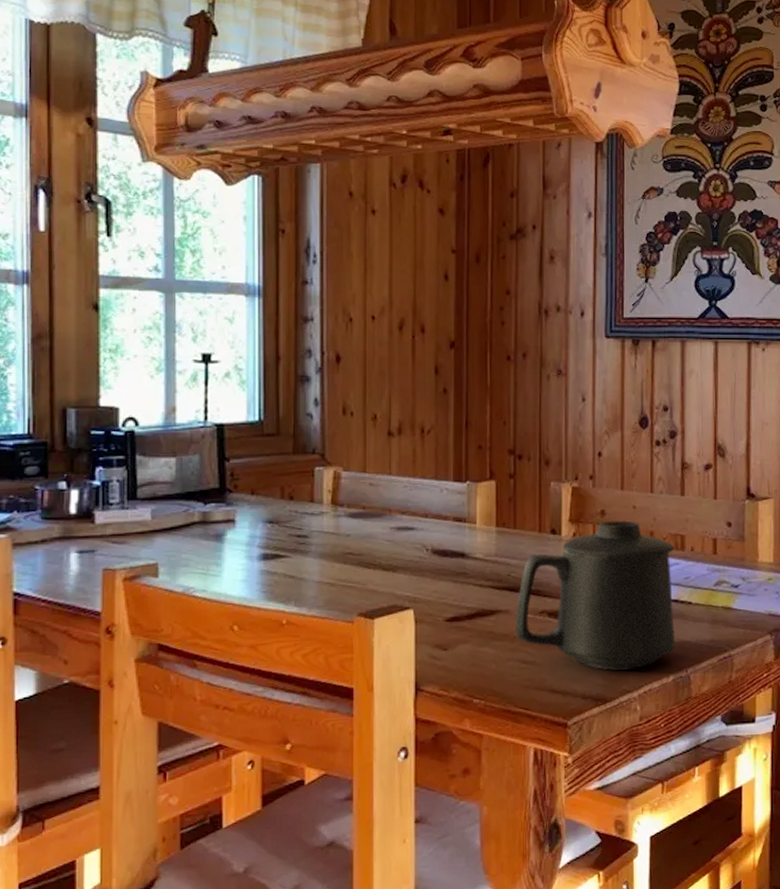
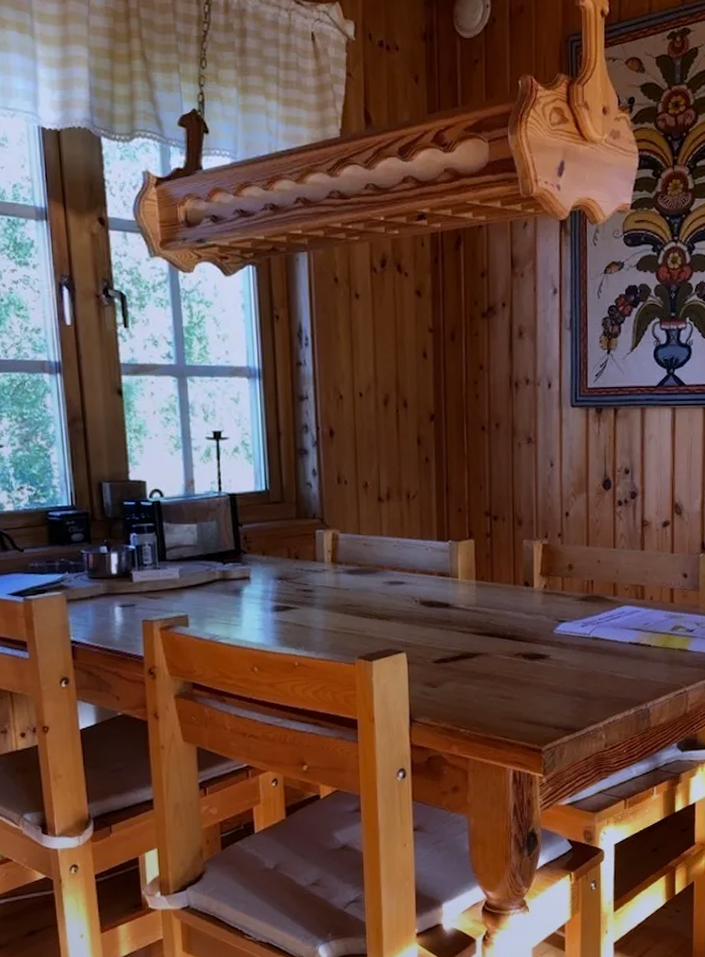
mug: present [514,520,675,670] -> none [494,573,636,704]

